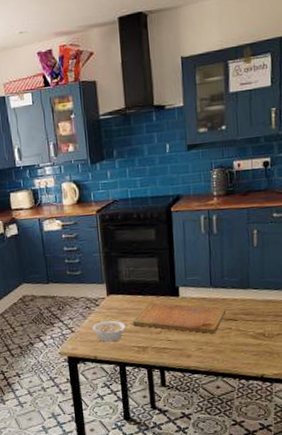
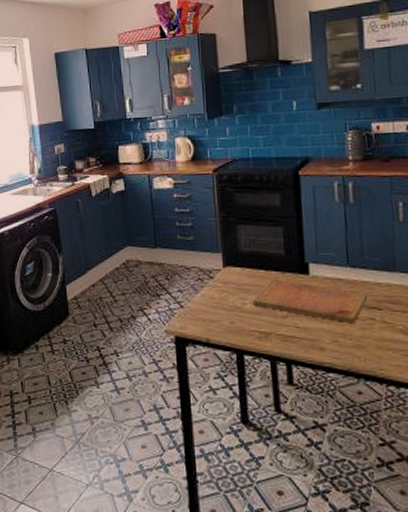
legume: present [92,320,126,342] -> none [205,297,245,323]

